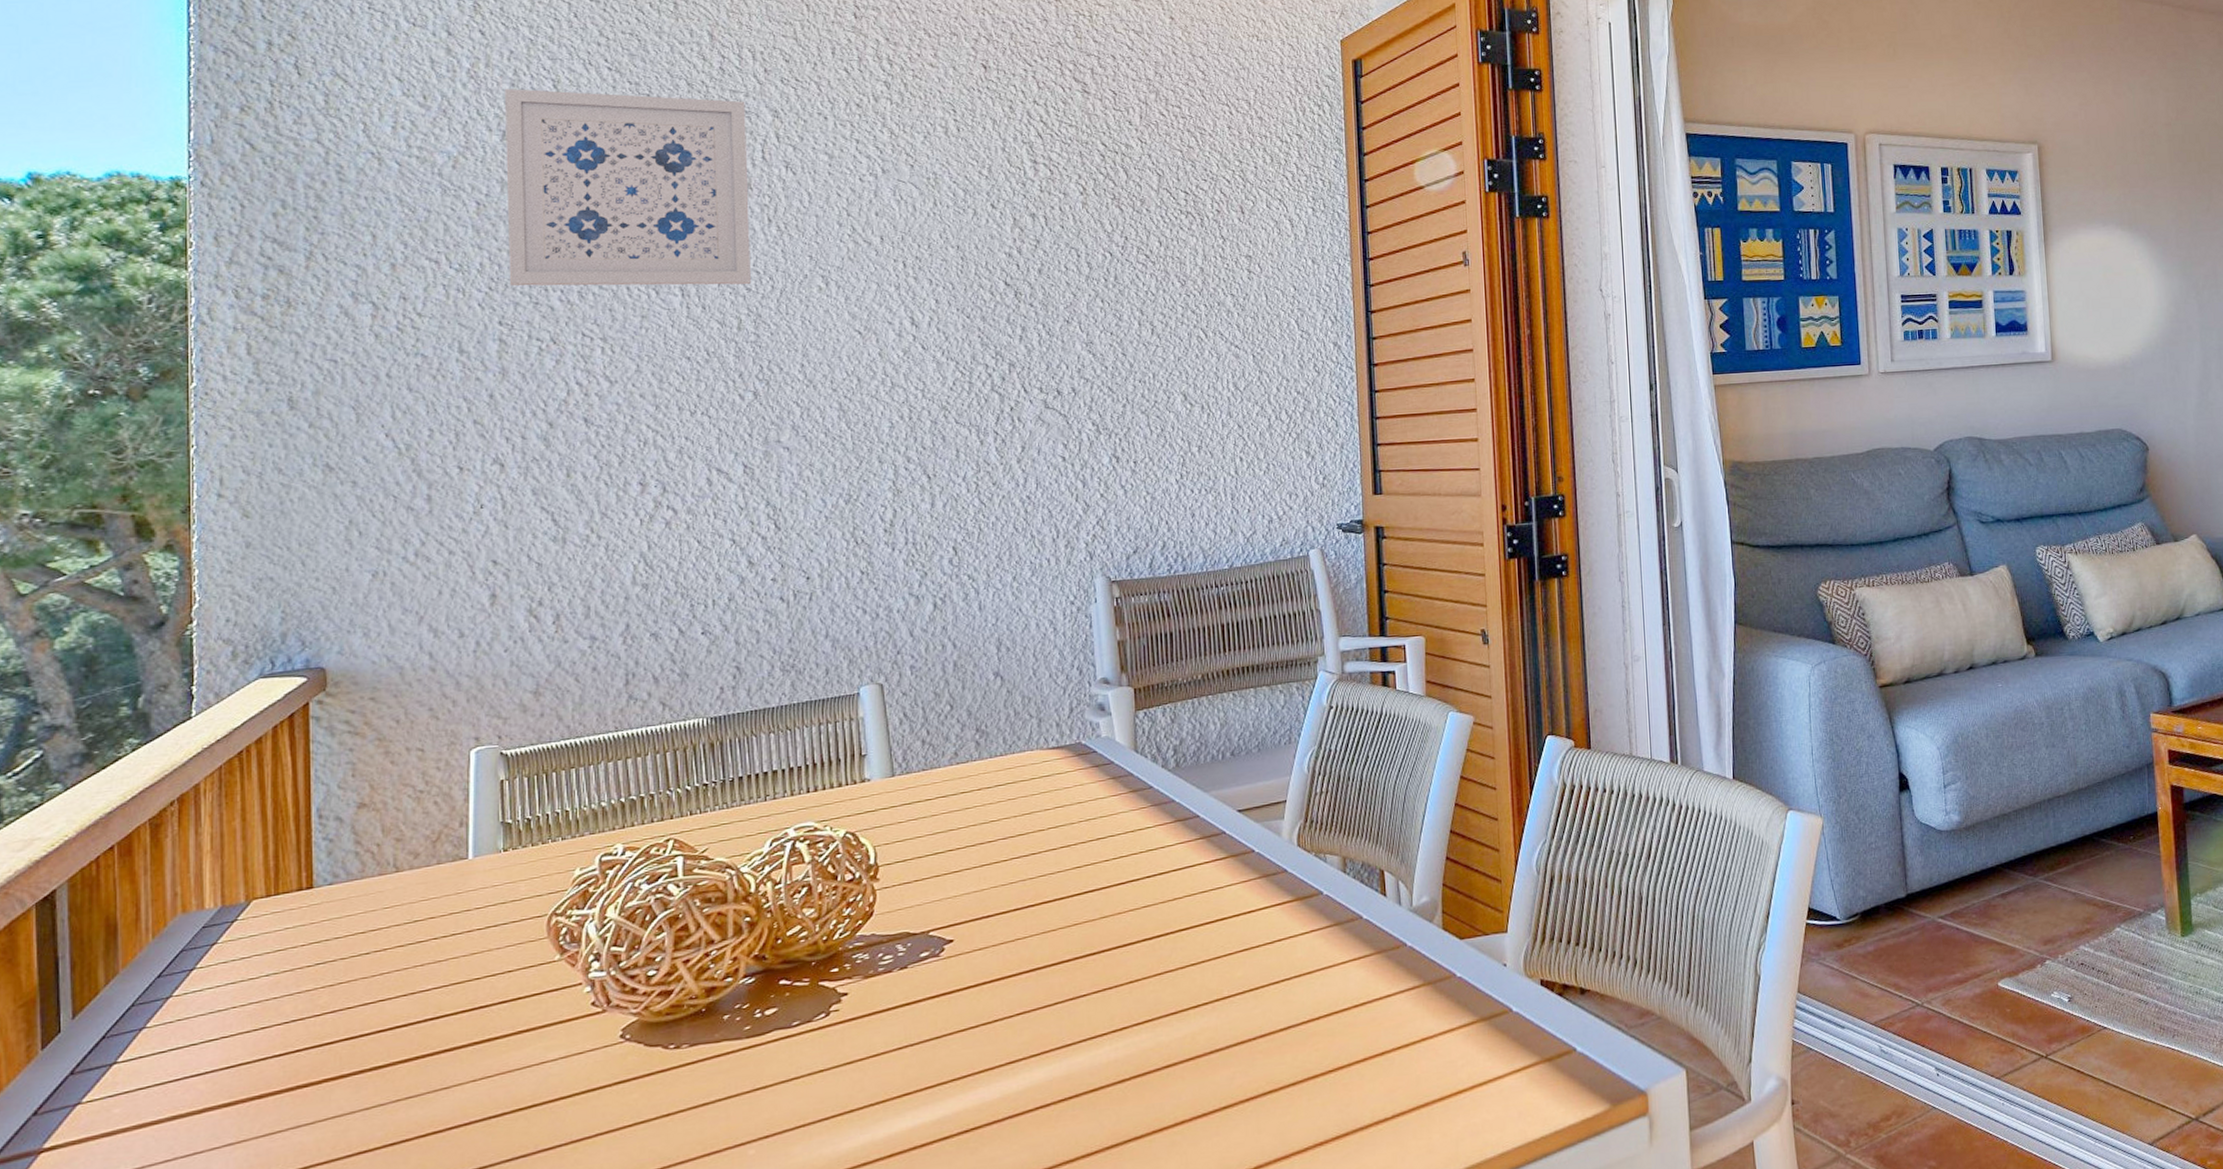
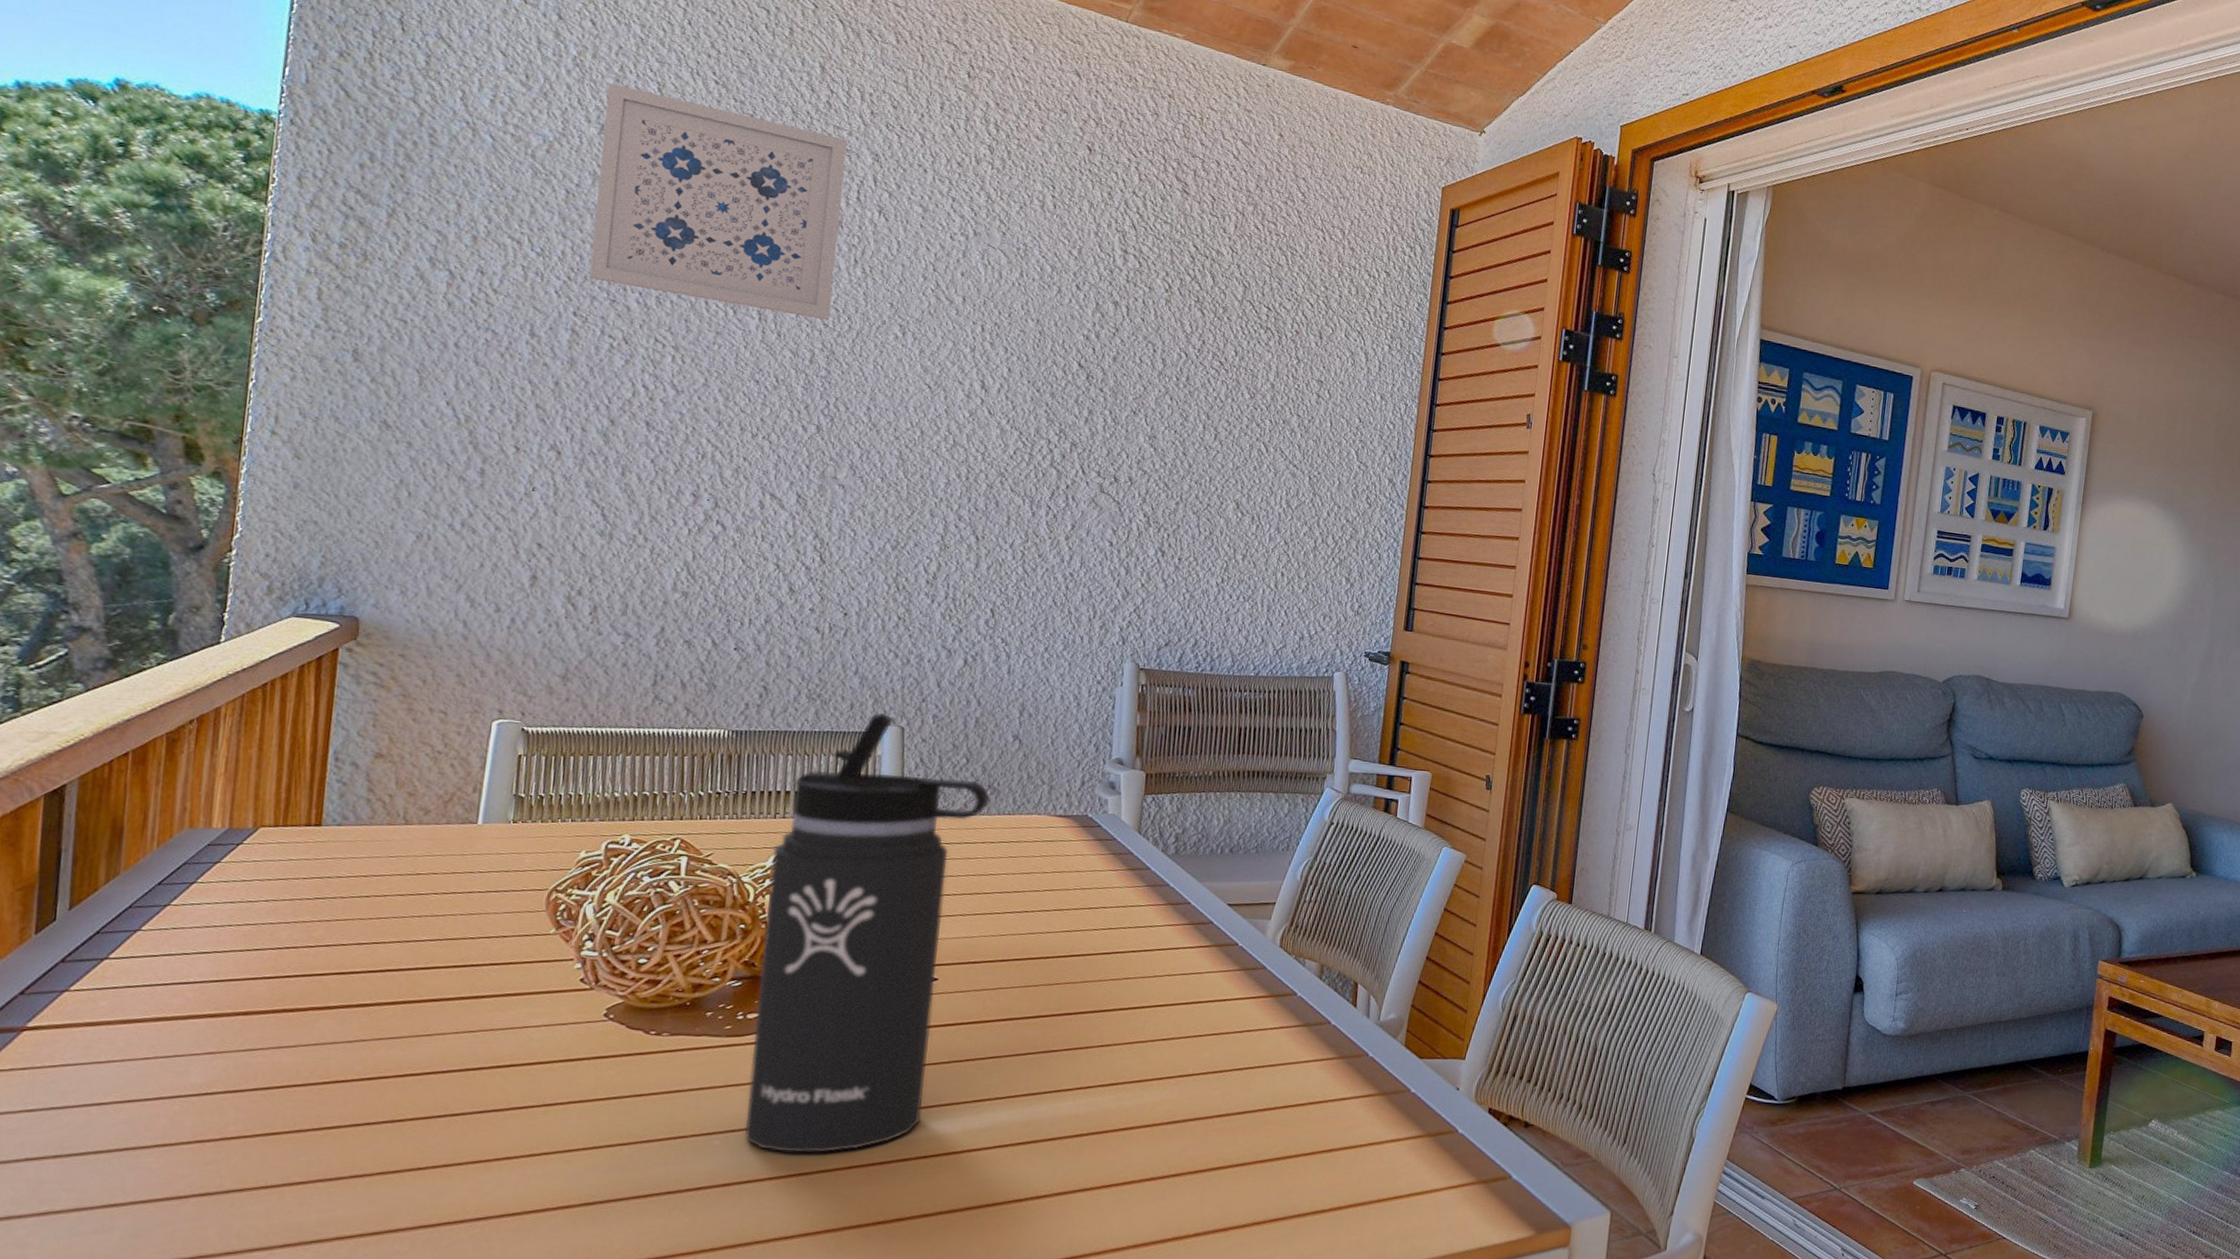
thermos bottle: none [769,672,979,1152] -> present [744,712,990,1154]

